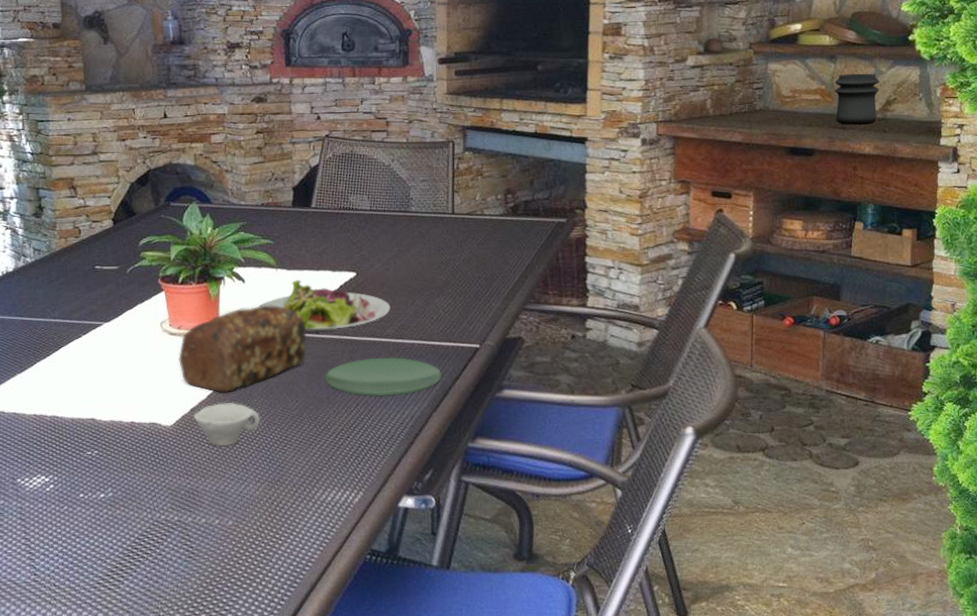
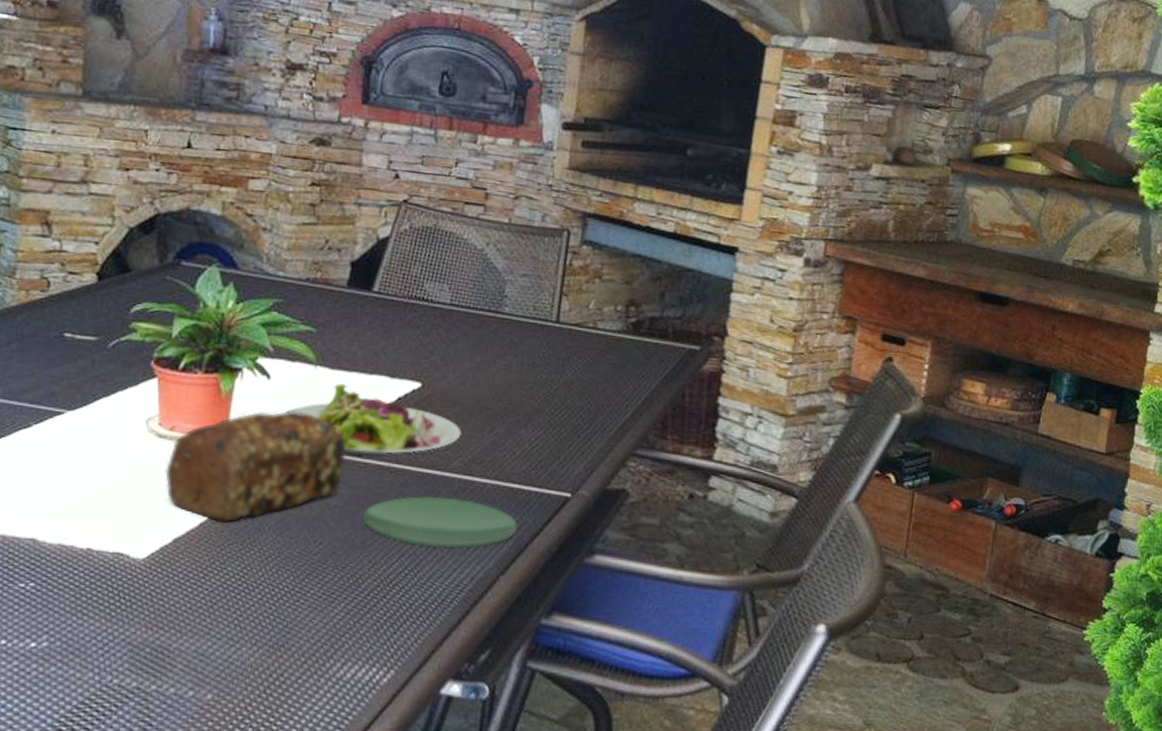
cup: present [193,403,261,447] -> none [175,535,270,594]
jar: present [834,73,879,126] -> none [1038,212,1094,277]

